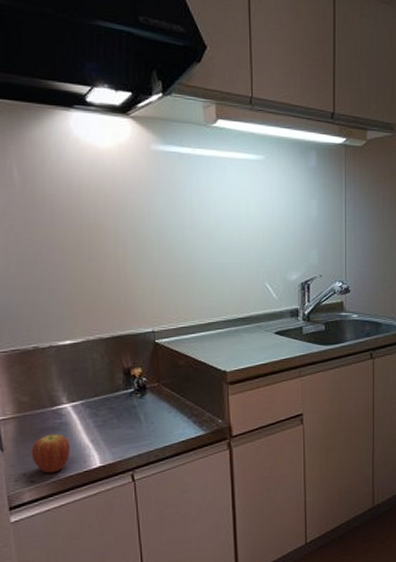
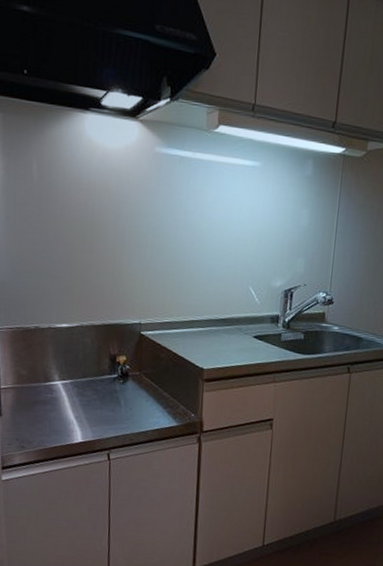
fruit: present [31,433,70,473] -> none [24,406,57,442]

